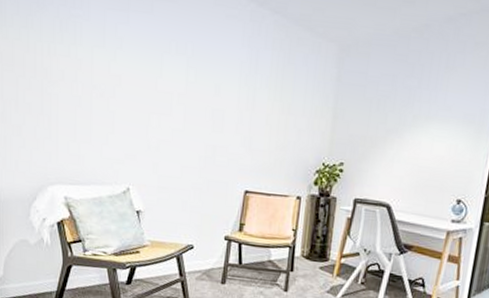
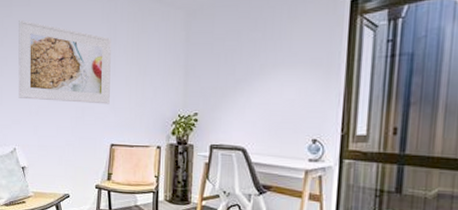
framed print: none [134,29,252,145] -> present [18,19,111,104]

